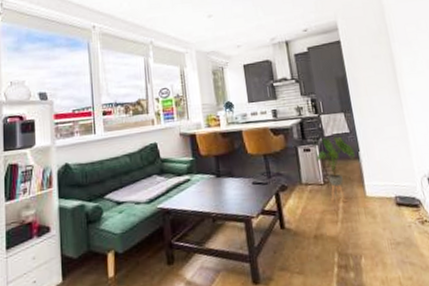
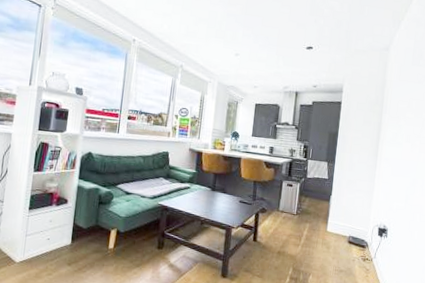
house plant: present [316,136,355,203] -> none [295,178,327,232]

